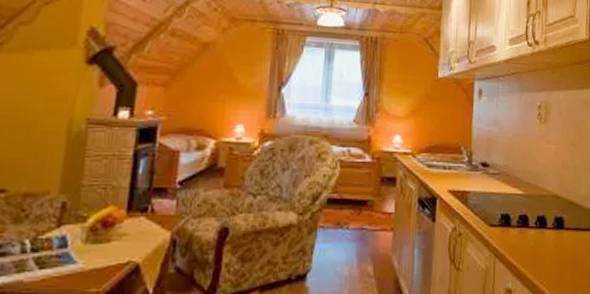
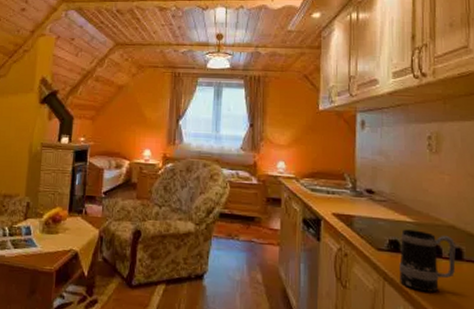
mug: none [509,202,559,264] -> present [399,229,457,292]

